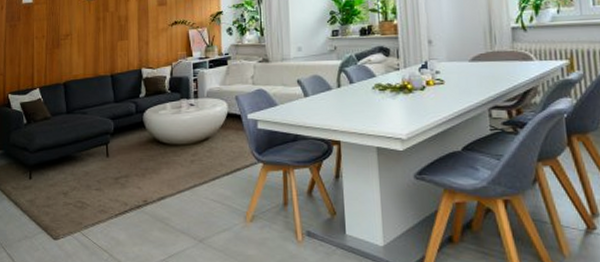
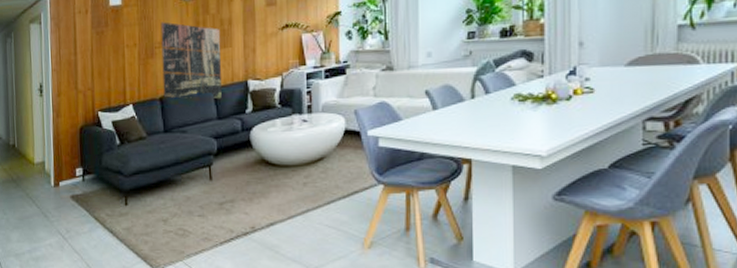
wall art: none [66,17,118,84] -> present [160,22,222,99]

